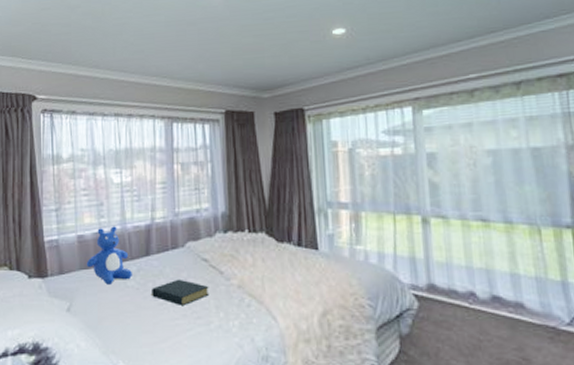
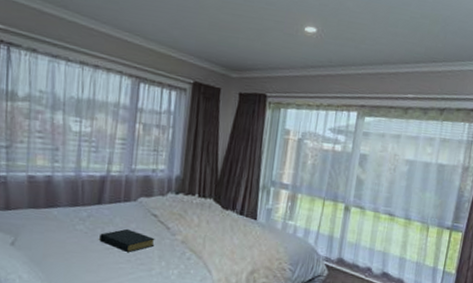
teddy bear: present [86,226,132,285] -> none [35,172,82,226]

